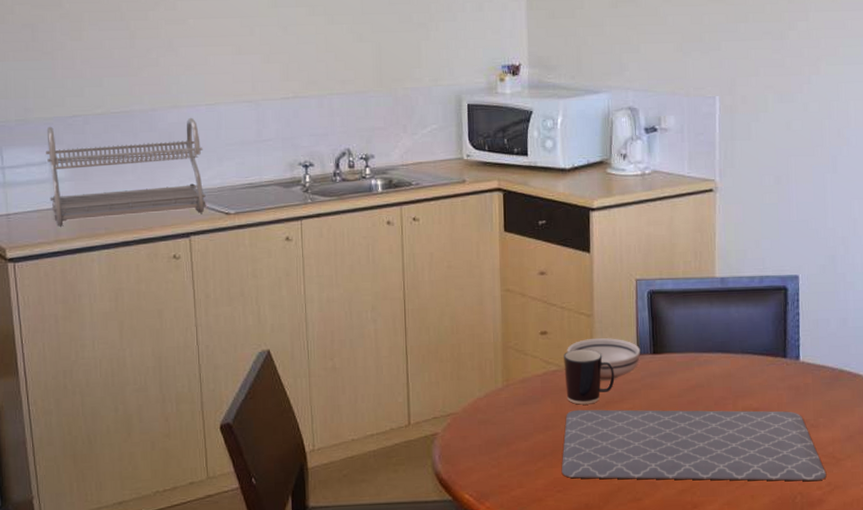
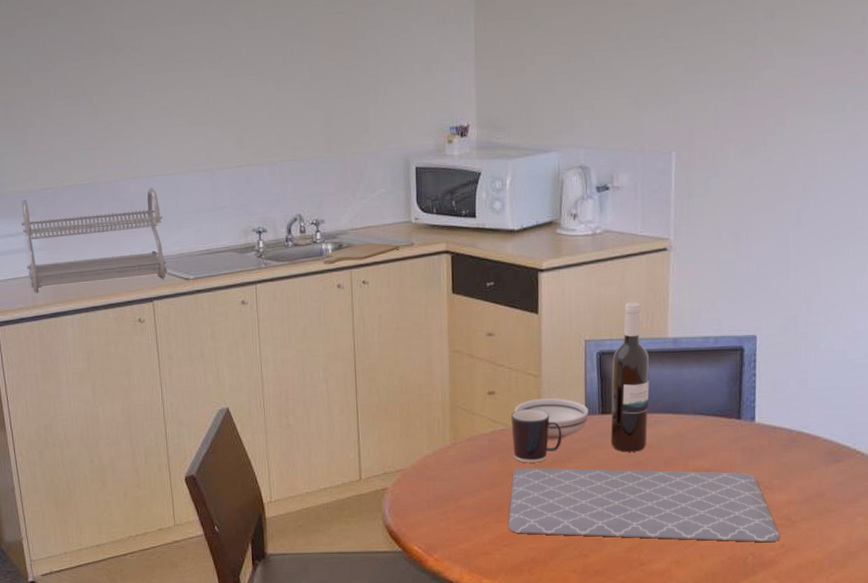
chopping board: none [372,179,452,201] -> present [323,242,400,265]
wine bottle: none [662,241,699,392] -> present [610,302,650,452]

